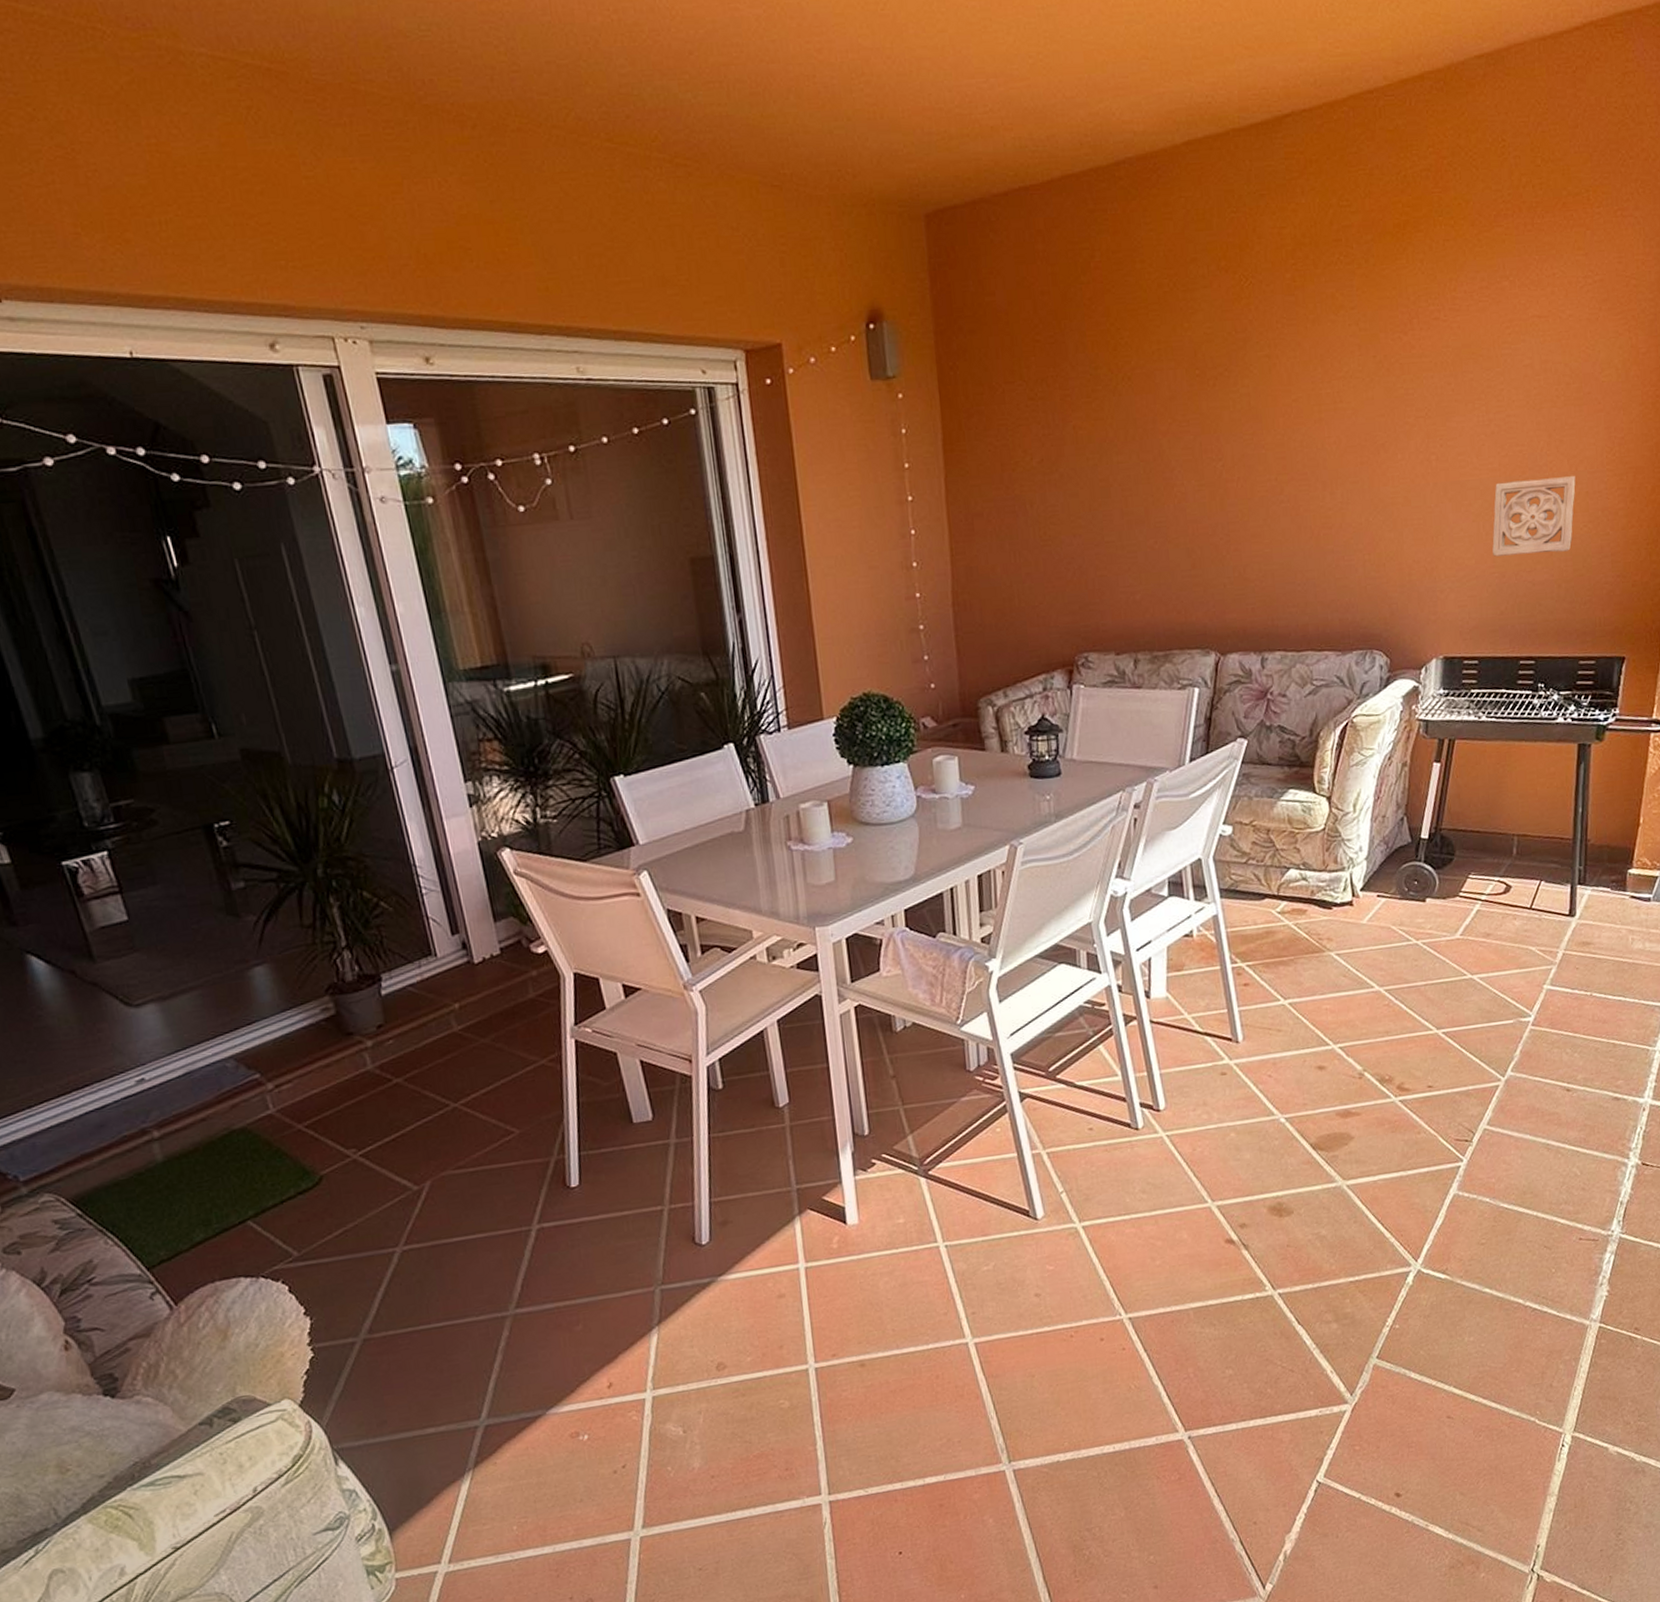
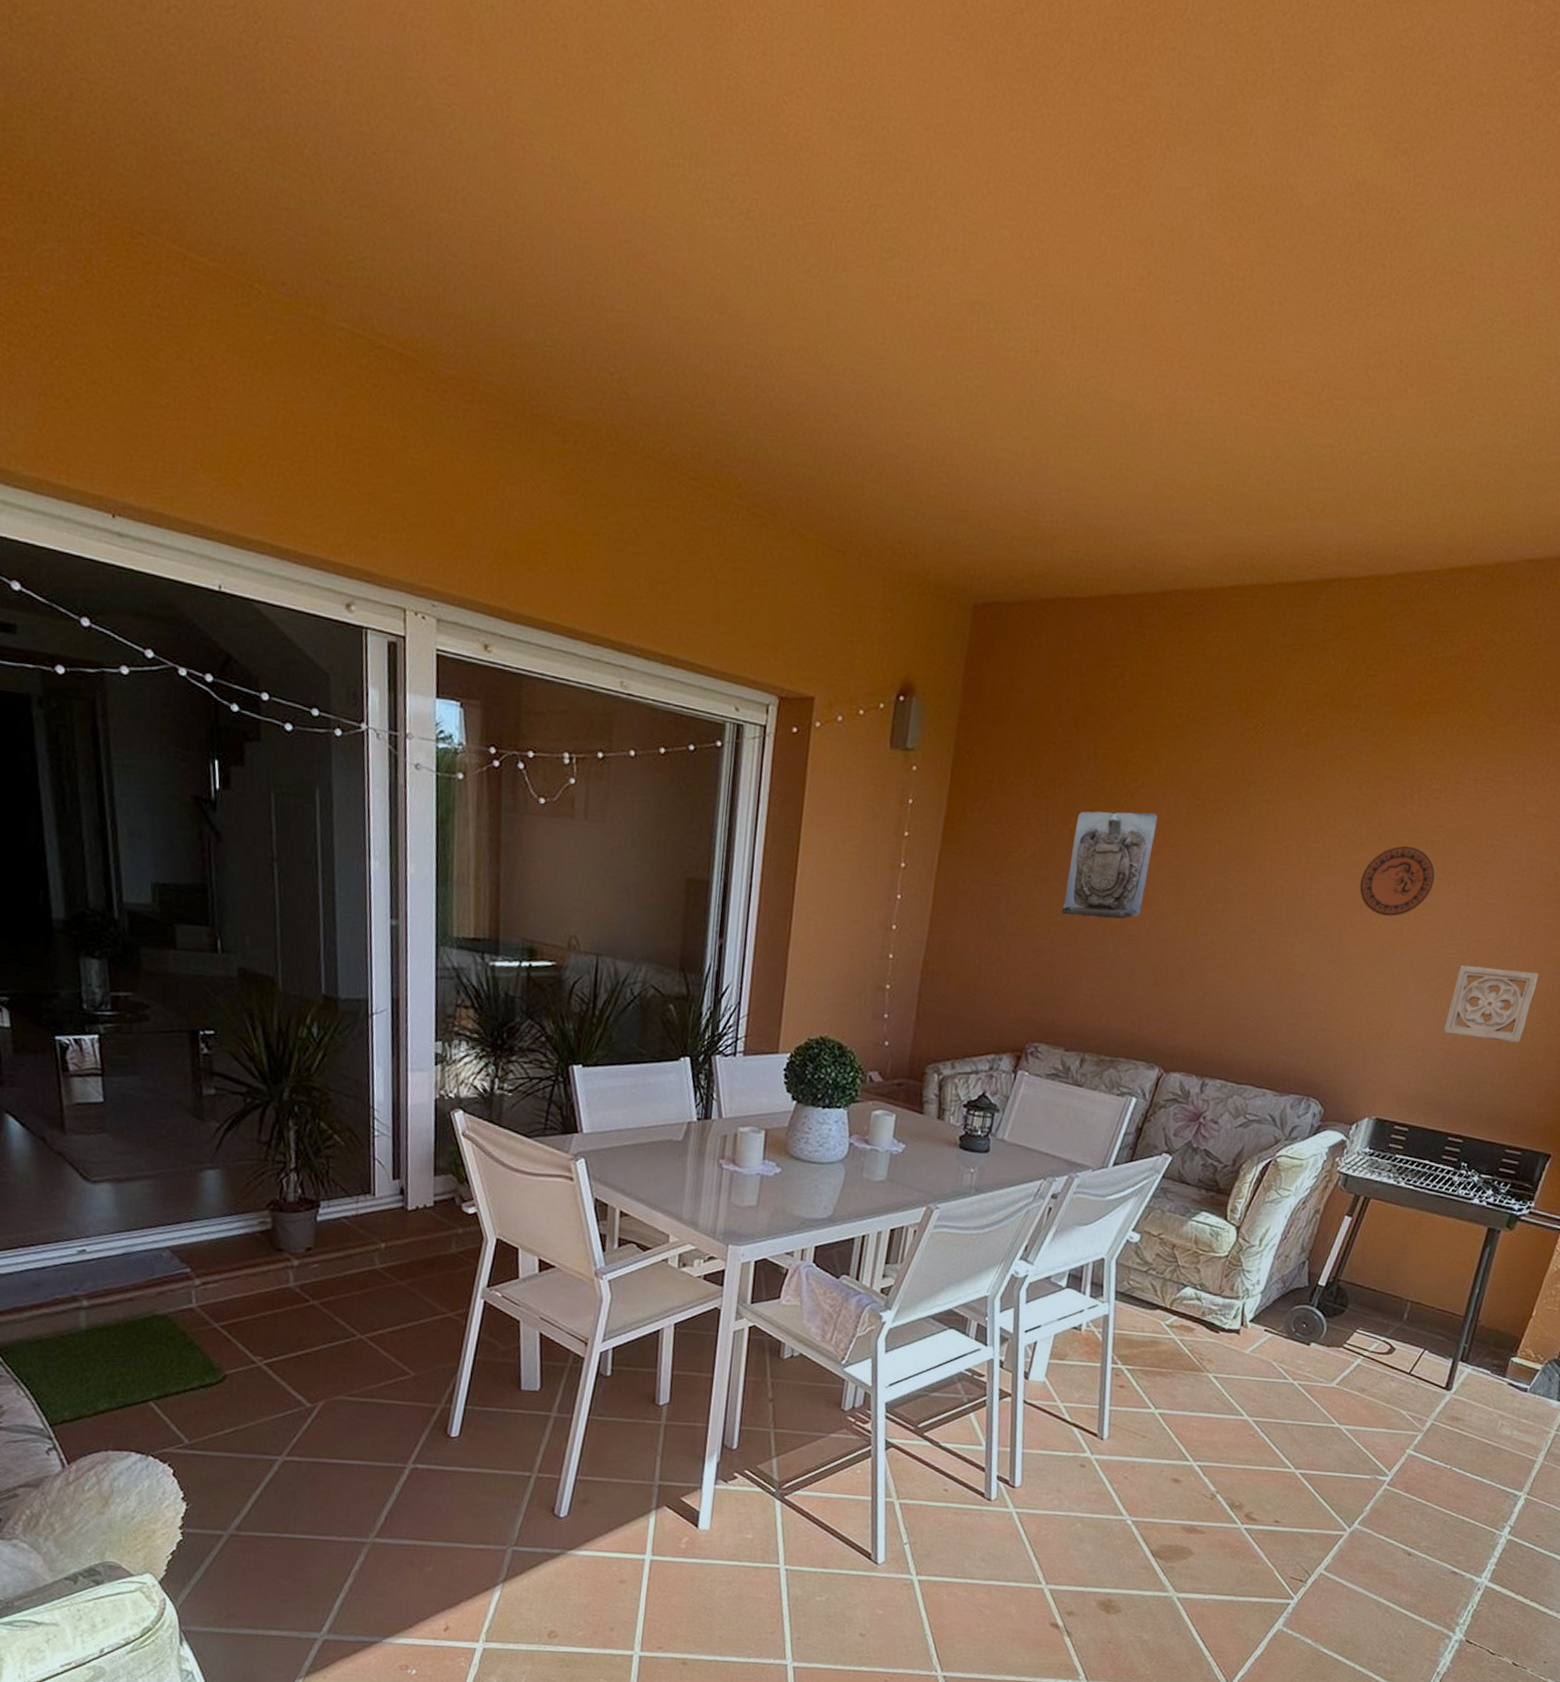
wall sculpture: none [1078,392,1163,515] -> present [1061,811,1158,919]
decorative plate: none [1377,373,1453,450] -> present [1359,846,1436,917]

